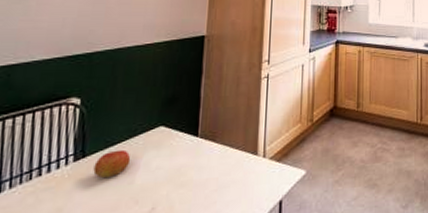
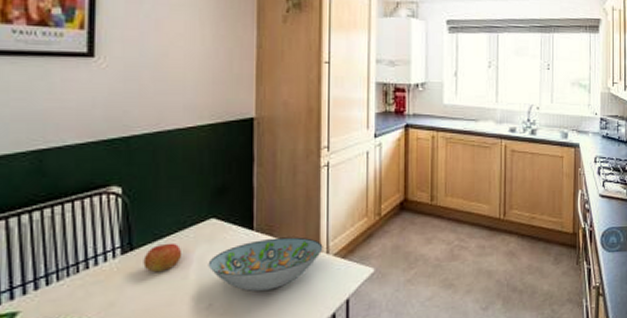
decorative bowl: none [153,142,261,195] -> present [208,237,323,291]

